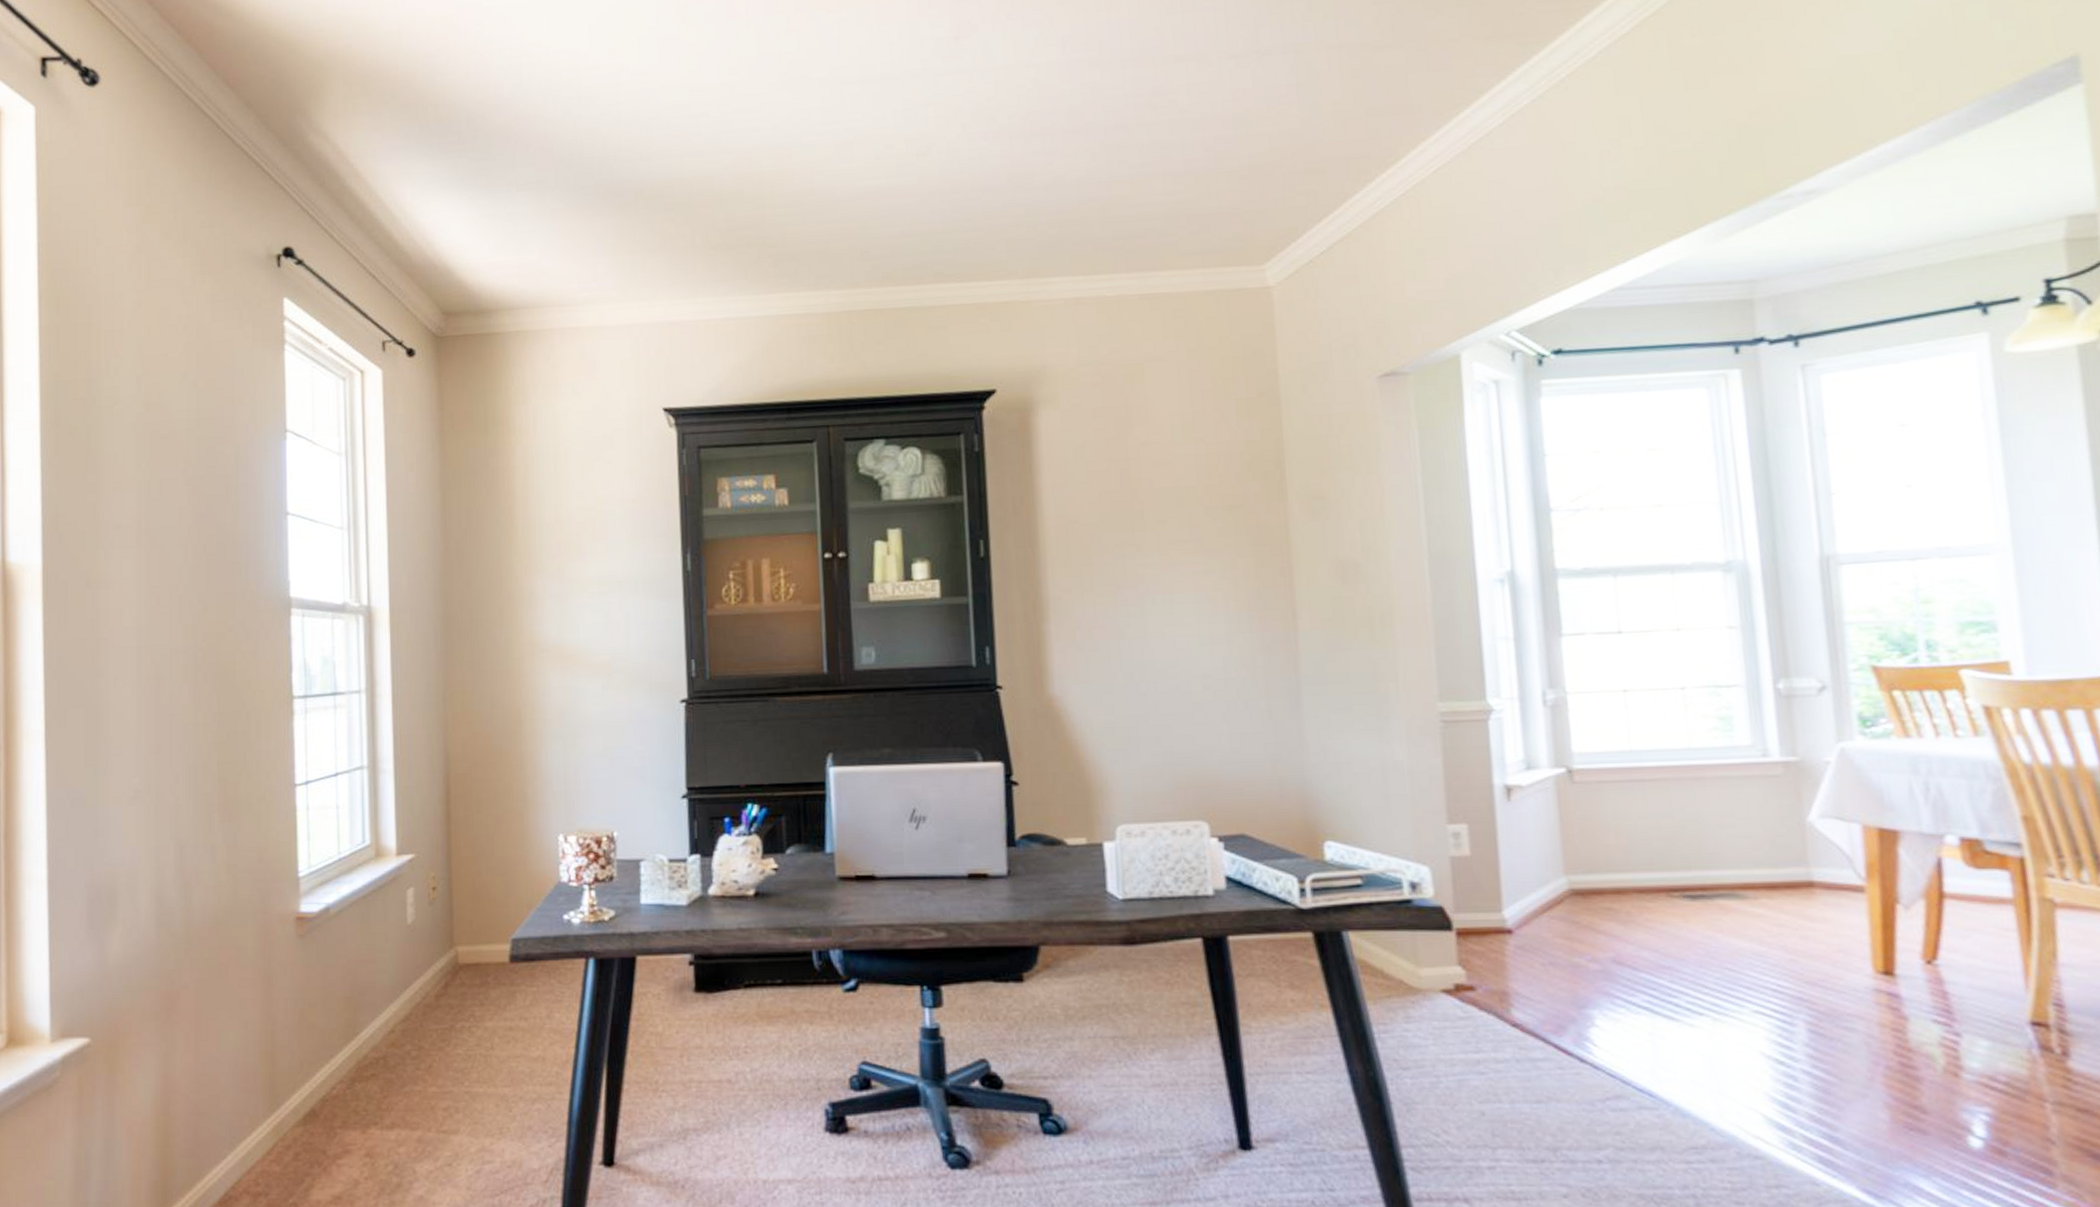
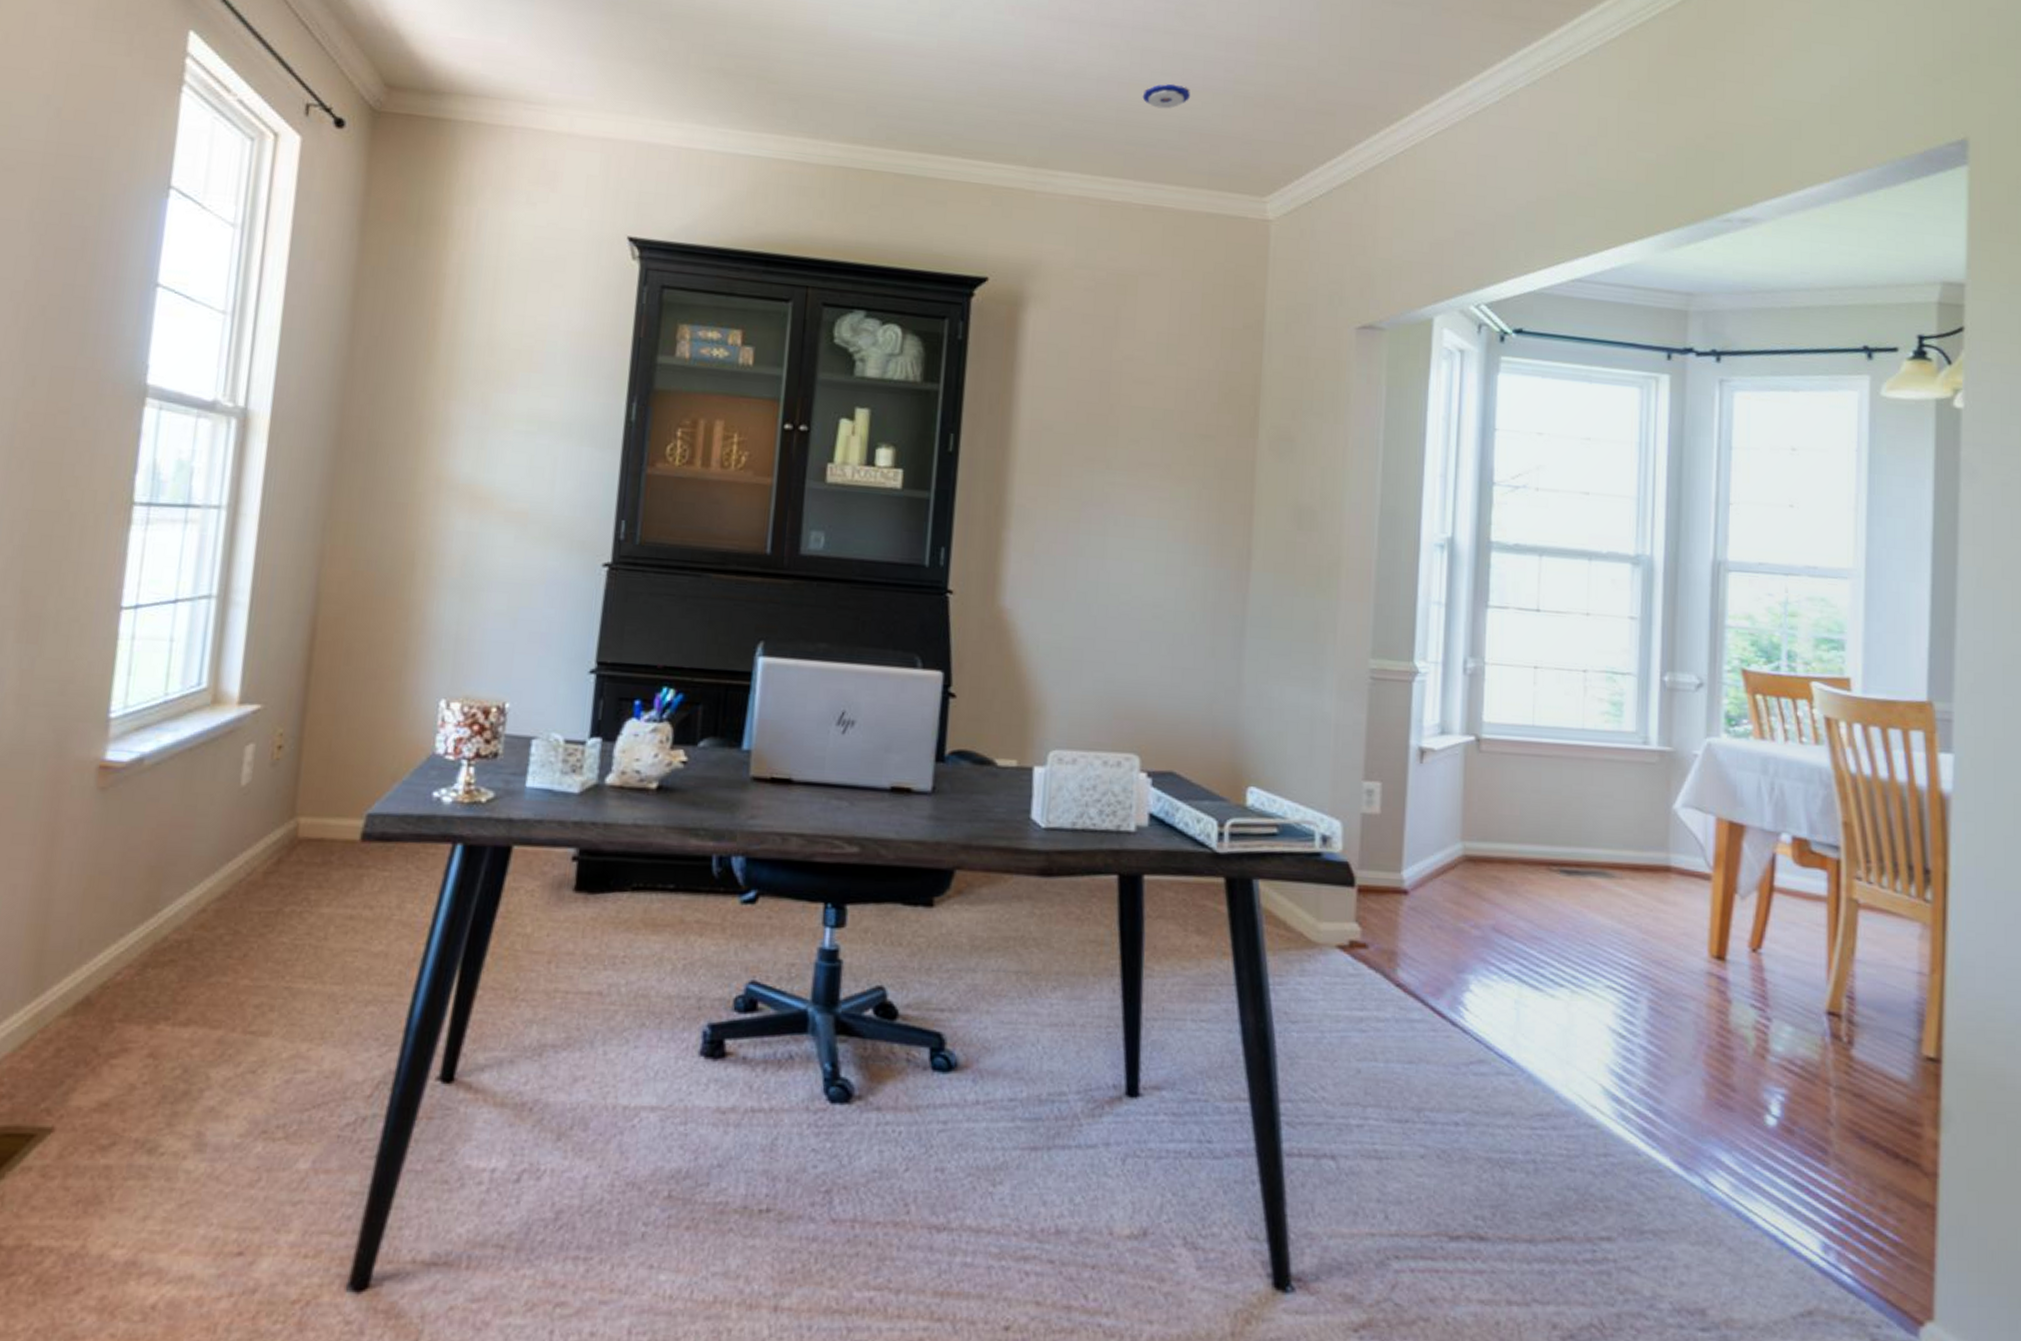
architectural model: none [1124,173,1172,200] -> present [1142,83,1190,109]

